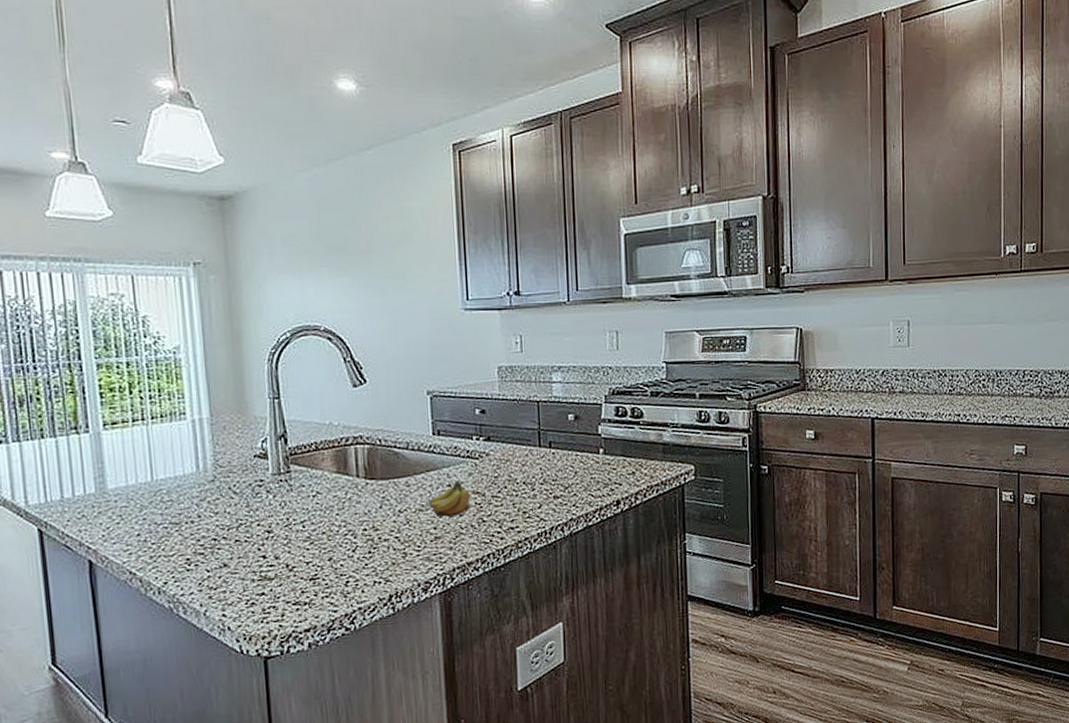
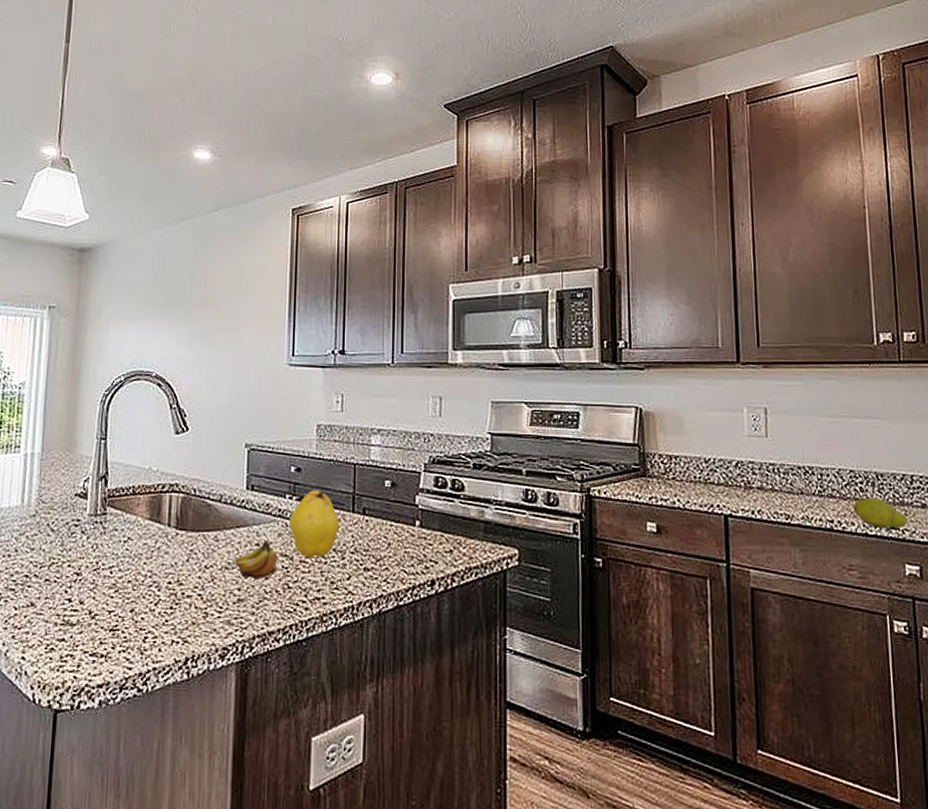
fruit: none [478,429,528,493] -> present [289,490,340,558]
fruit: none [976,392,1018,418] -> present [853,497,908,529]

